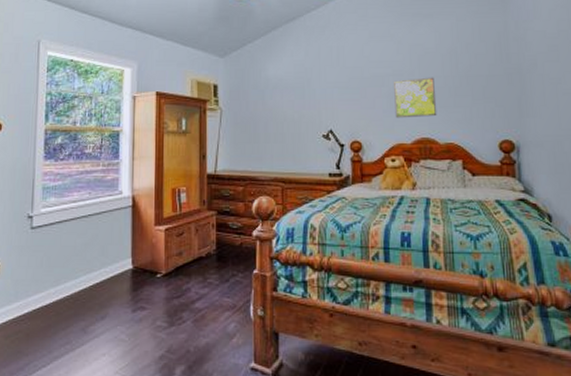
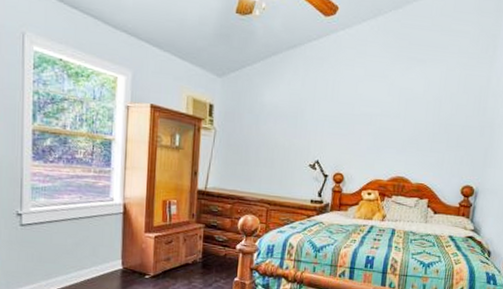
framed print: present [394,77,437,119] -> none [377,120,417,158]

